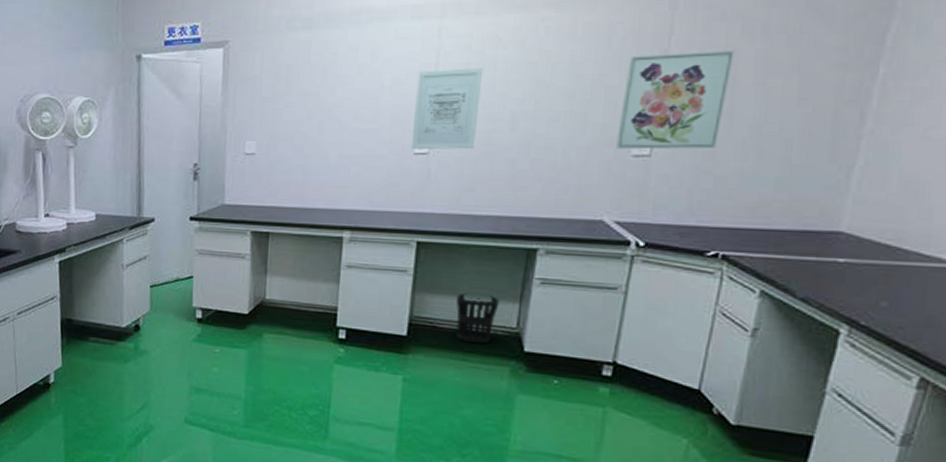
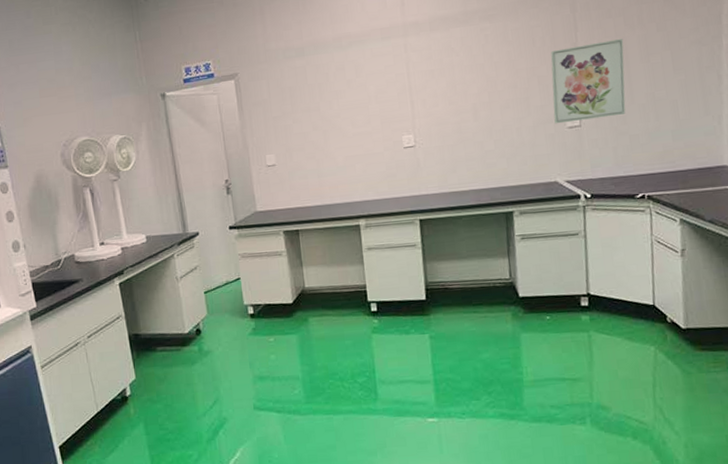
wall art: present [411,68,484,150] -> none [395,72,450,145]
wastebasket: present [455,293,500,344] -> none [458,255,493,297]

